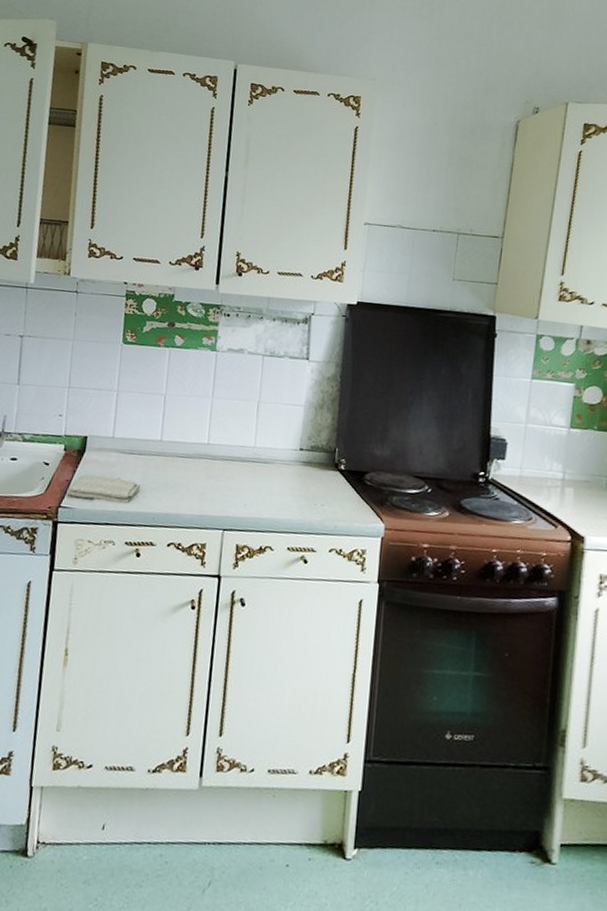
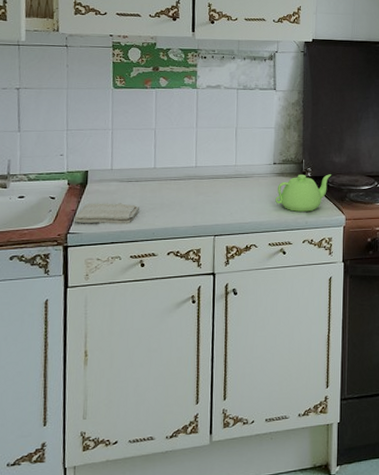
teapot: none [299,466,371,514] -> present [275,174,332,212]

